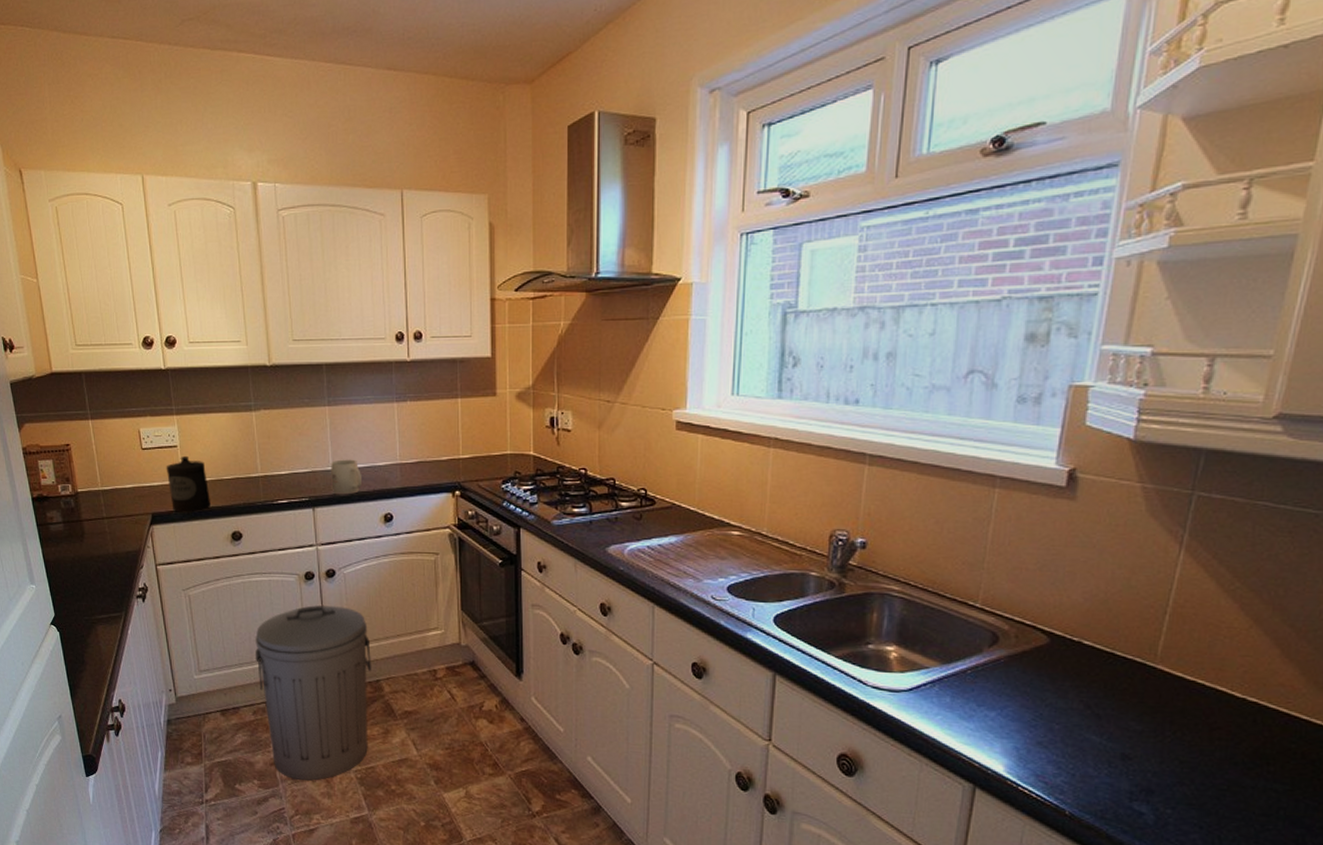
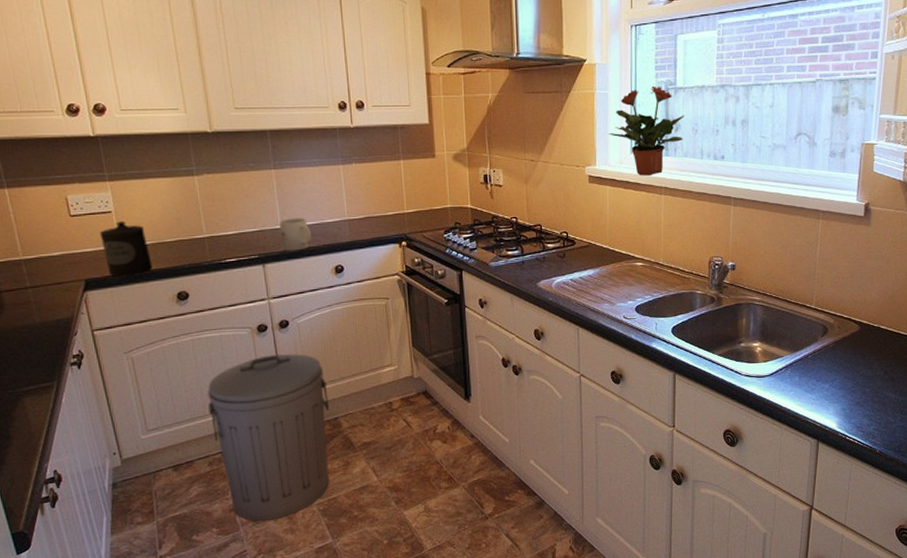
potted plant: none [705,309,808,424] -> present [609,85,686,177]

